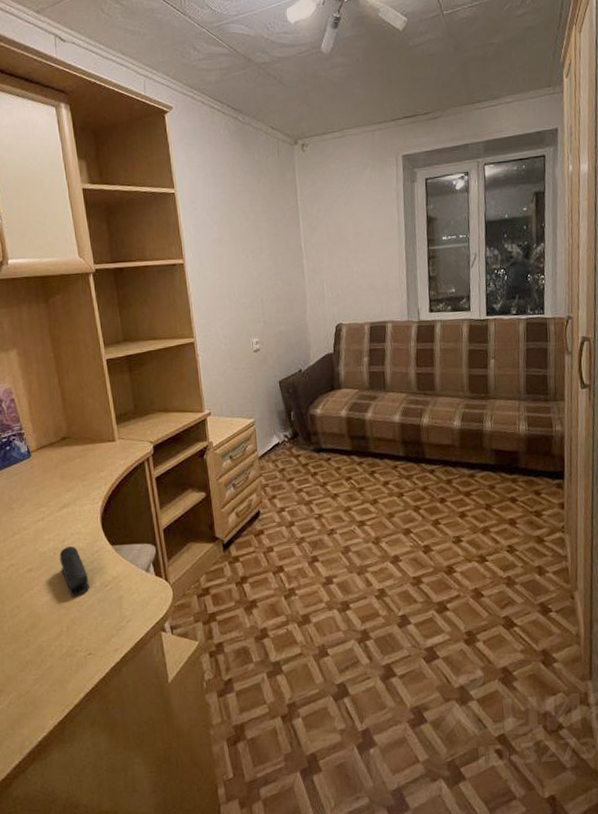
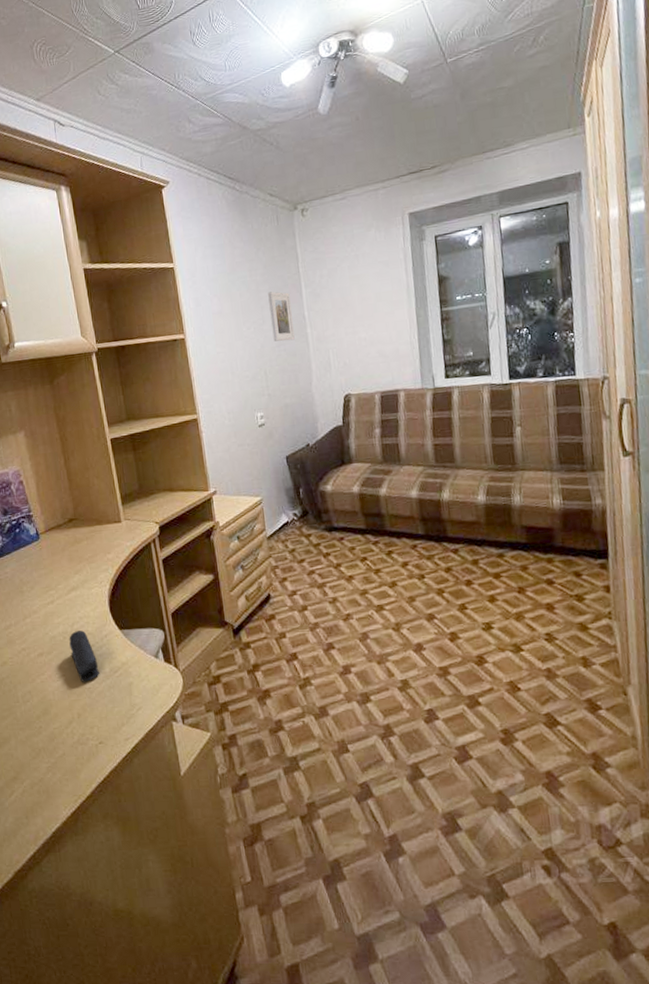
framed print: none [267,222,291,271] -> present [268,291,295,342]

